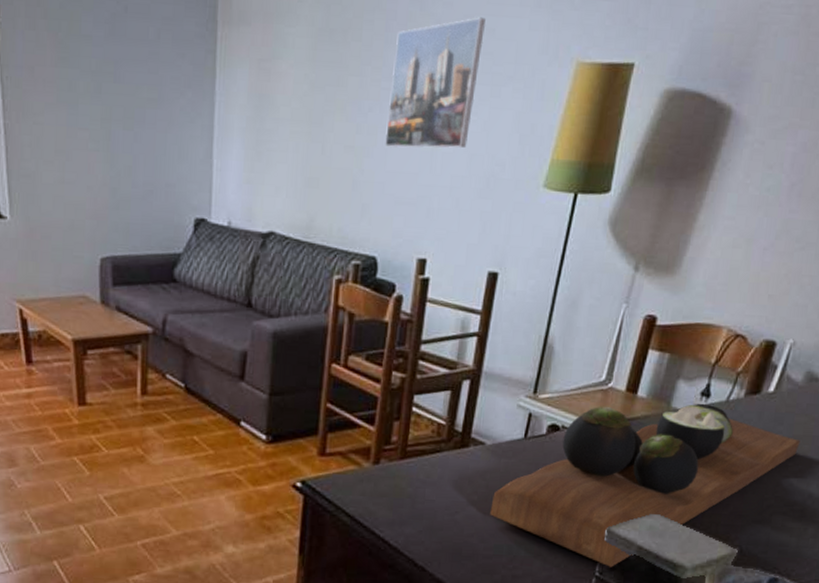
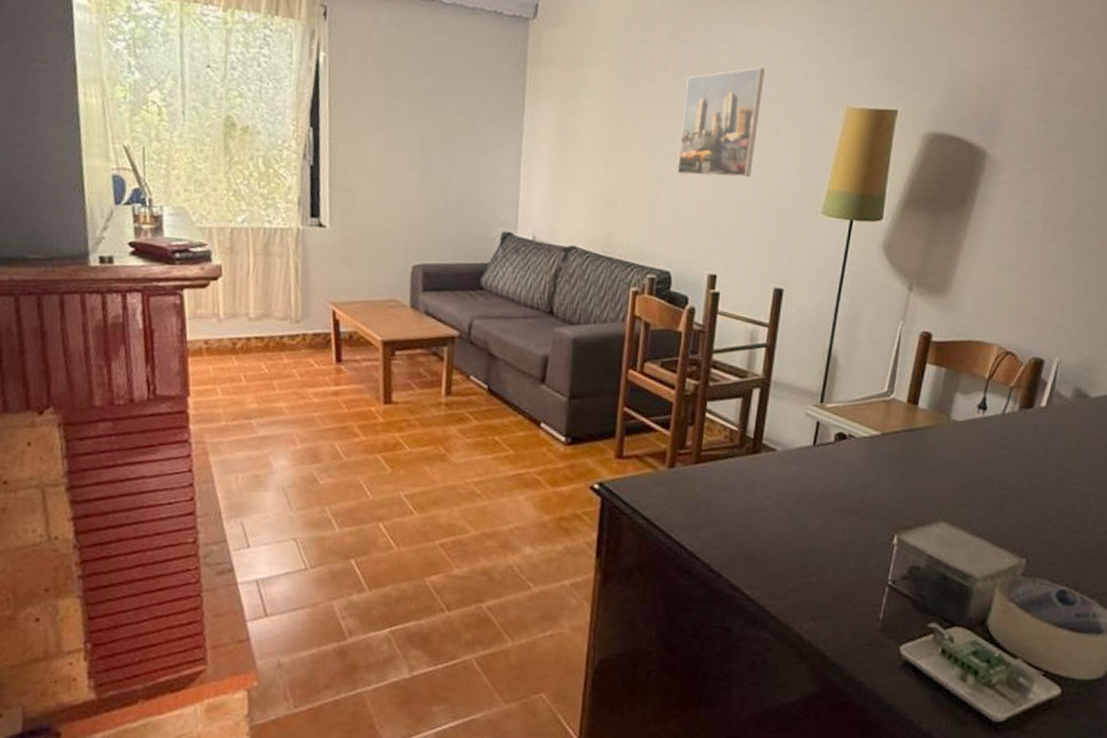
decorative tray: present [490,403,801,567] -> none [783,415,1075,576]

